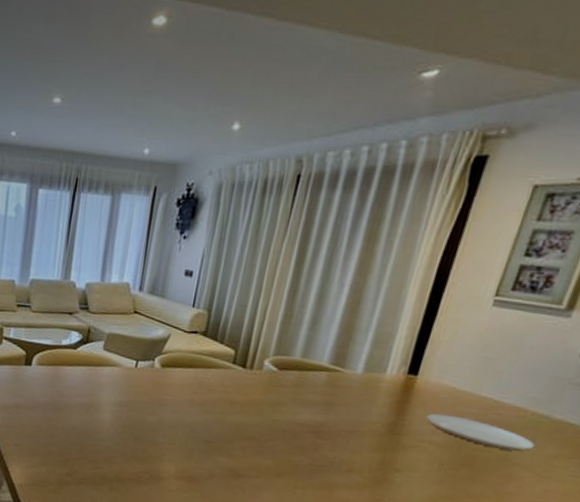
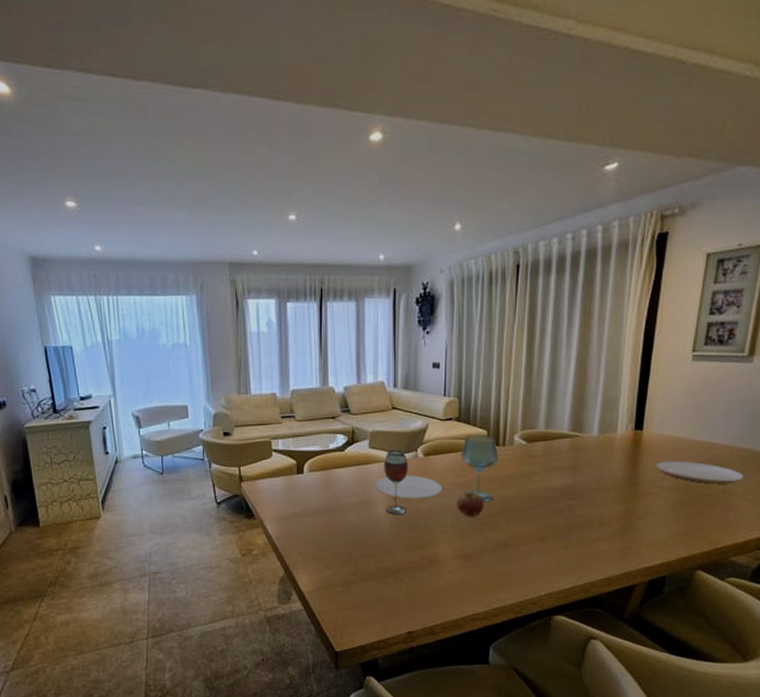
plate: none [103,381,176,411] -> present [374,474,443,499]
wineglass: none [111,355,144,424] -> present [383,449,409,515]
fruit: none [188,411,220,438] -> present [456,492,485,516]
wine glass: none [198,353,244,425] -> present [461,436,499,501]

